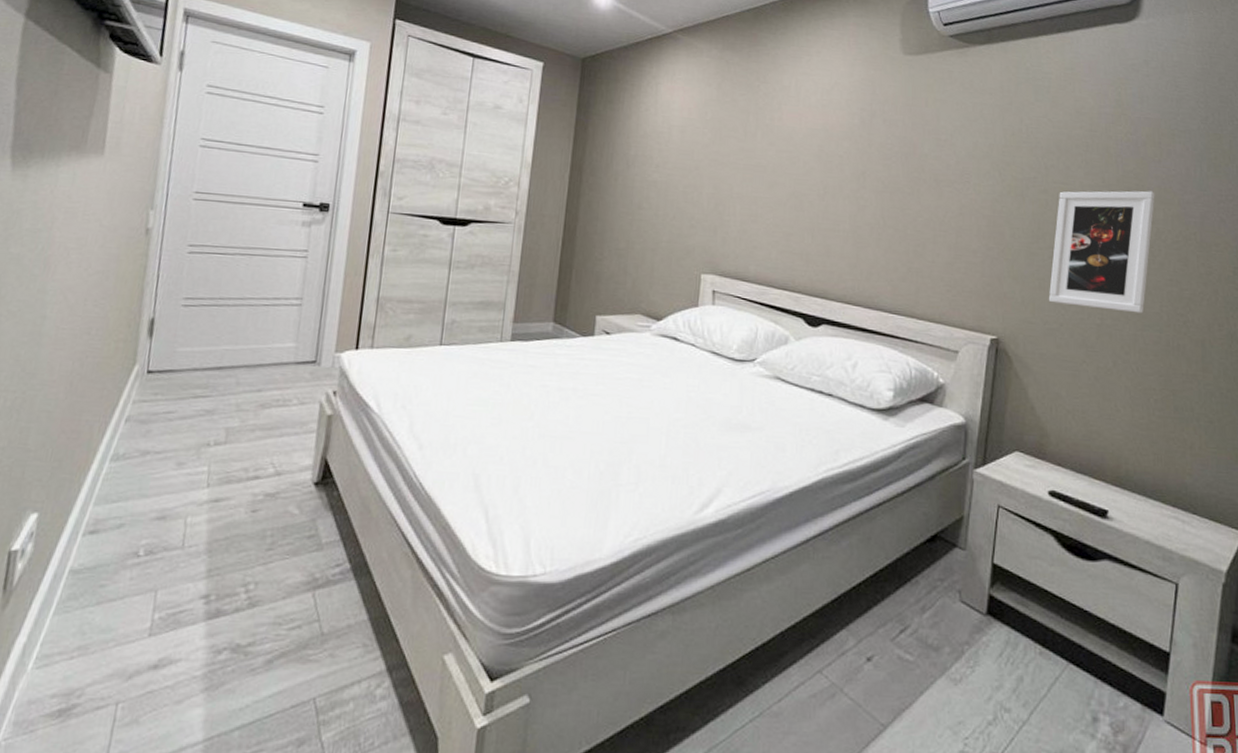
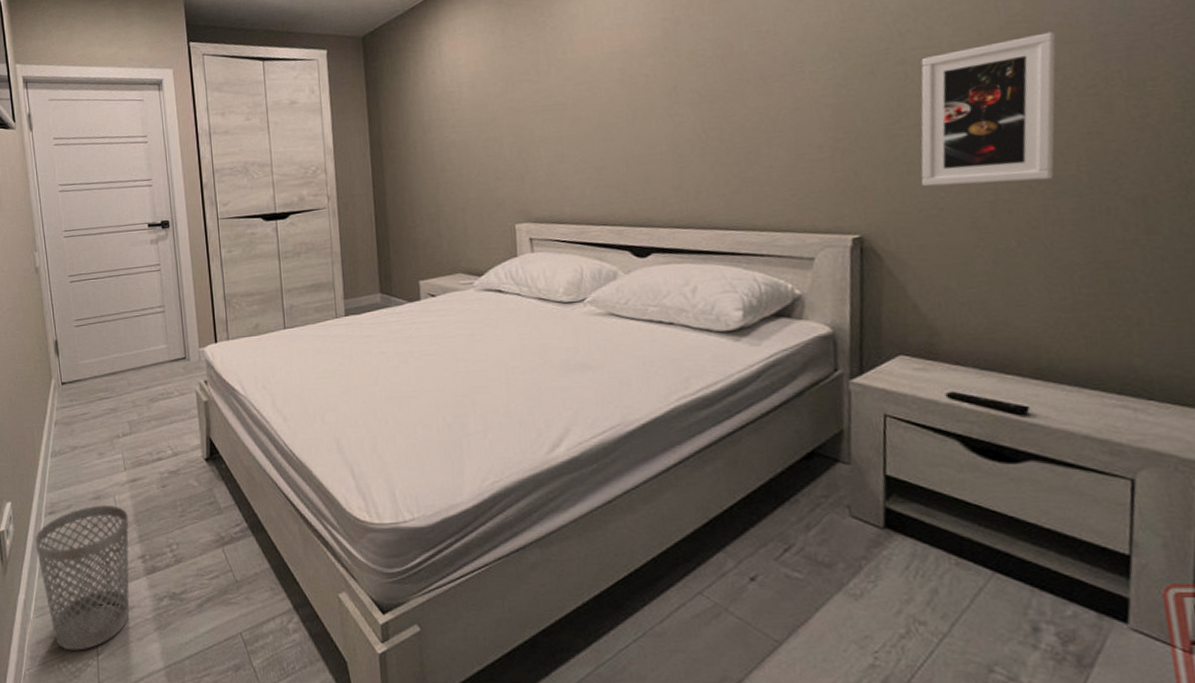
wastebasket: none [57,527,199,715] -> present [34,505,130,651]

